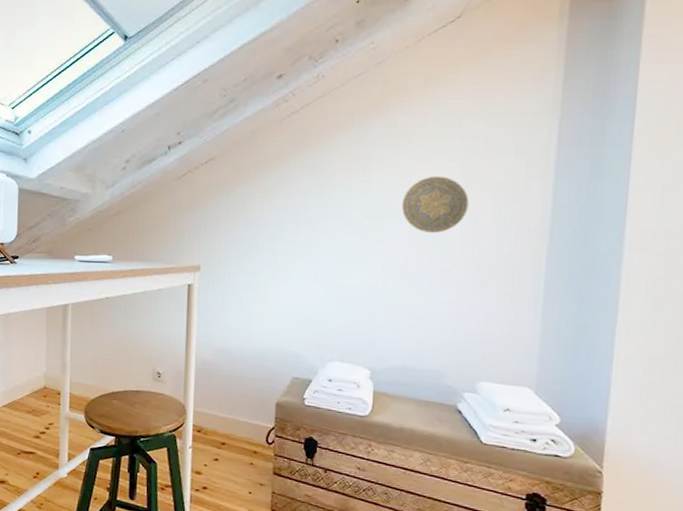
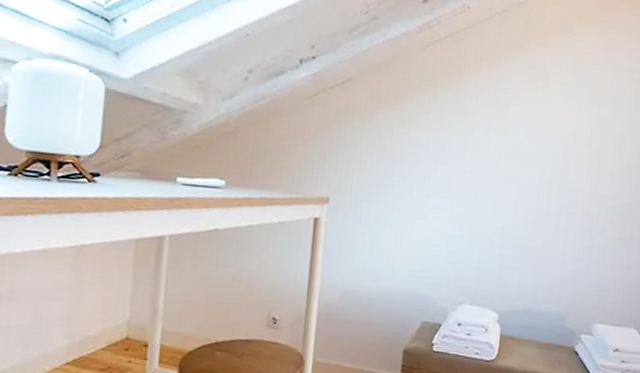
decorative plate: present [402,176,469,233] -> none [535,121,594,178]

